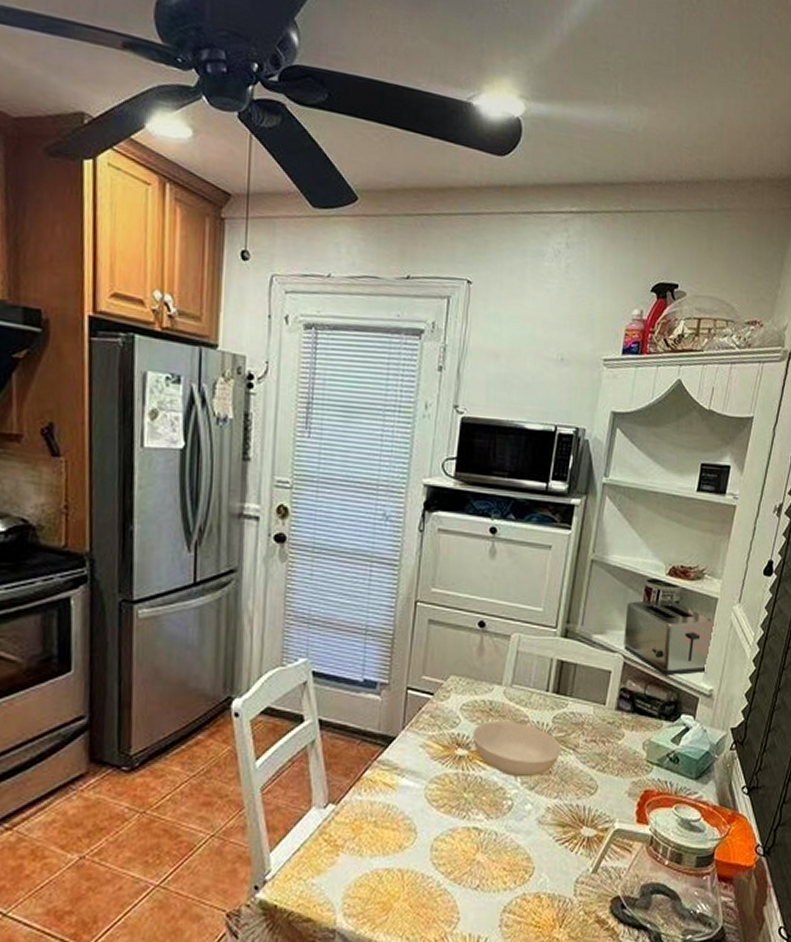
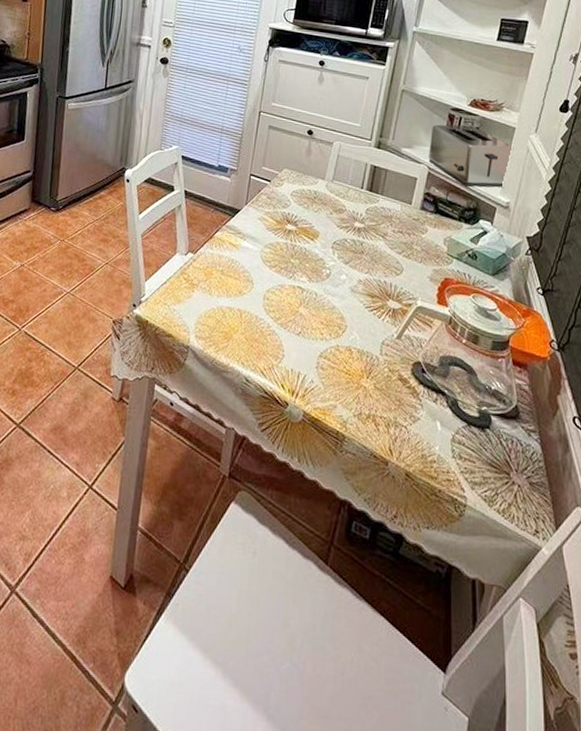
bowl: present [472,722,562,778] -> none [299,206,373,254]

